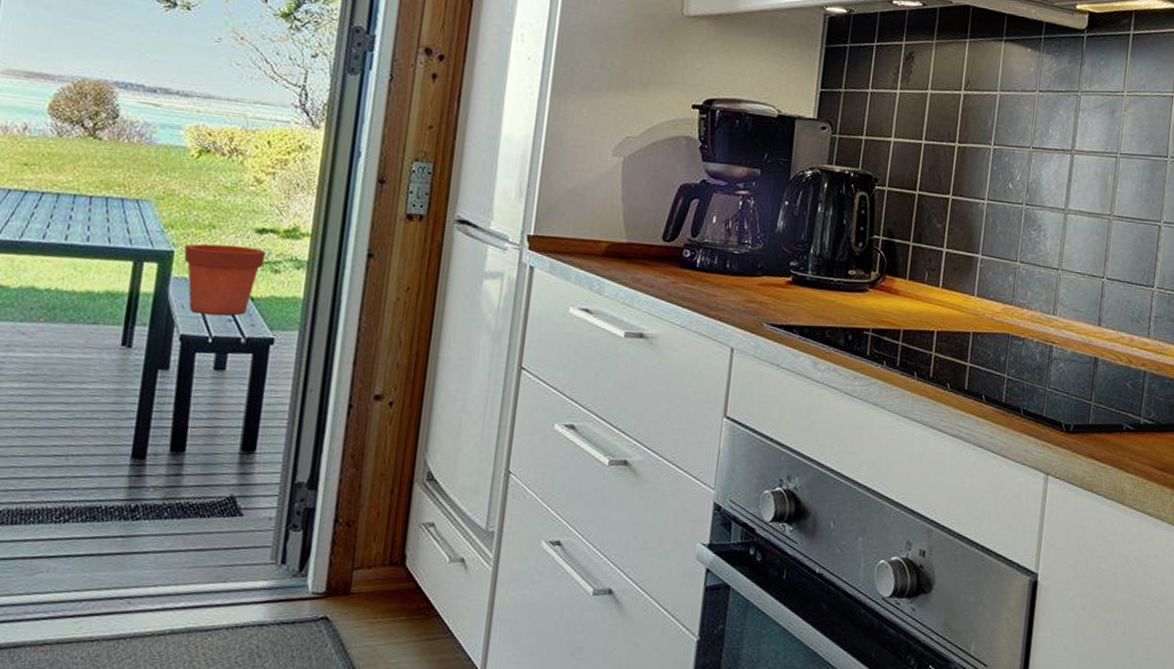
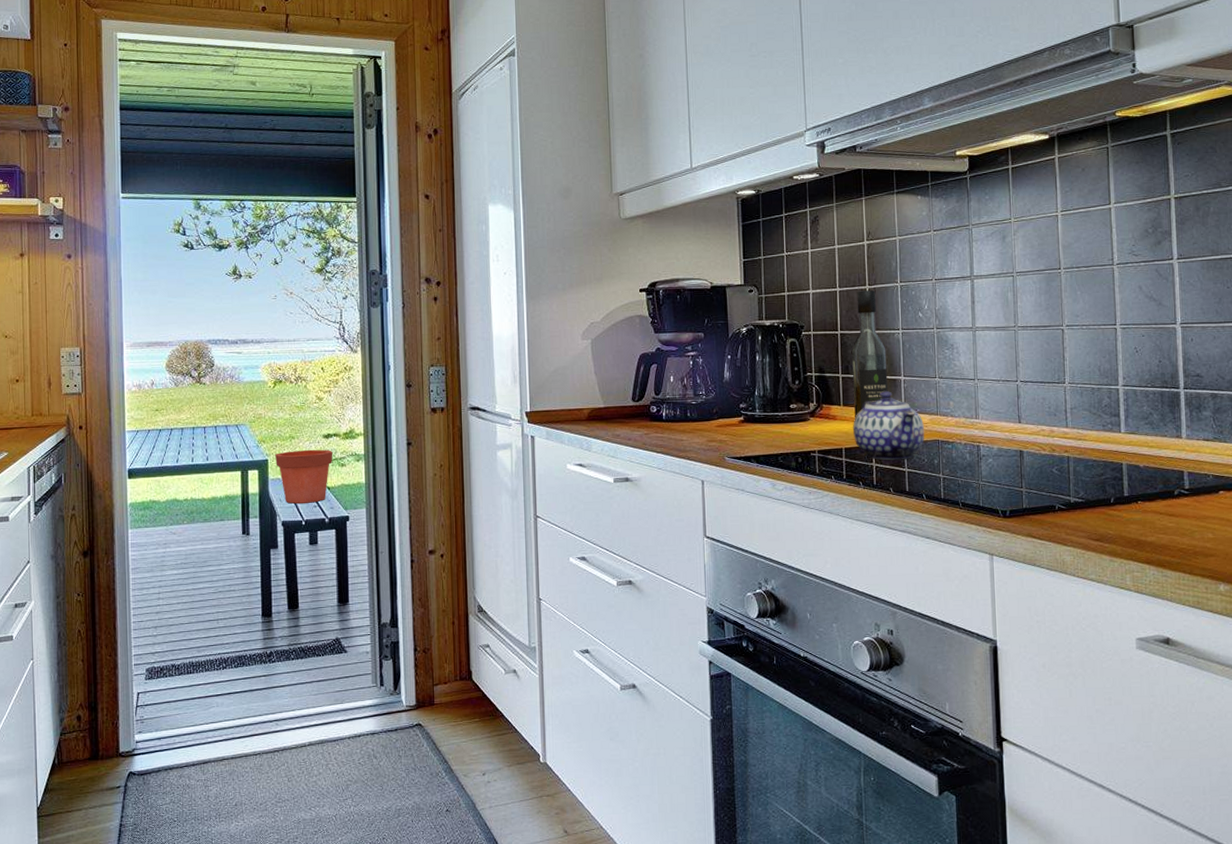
teapot: none [915,269,996,353] -> present [853,391,925,461]
bottle: none [920,147,967,295] -> present [852,290,888,417]

